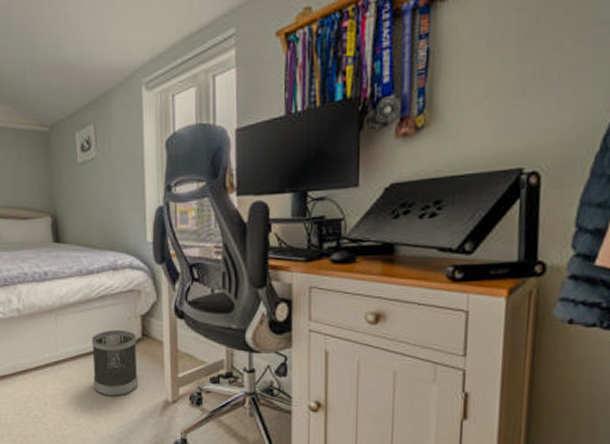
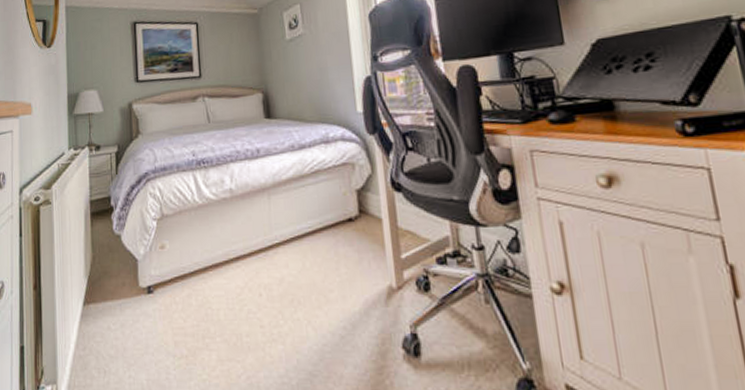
wastebasket: present [91,330,139,397] -> none [306,207,359,284]

